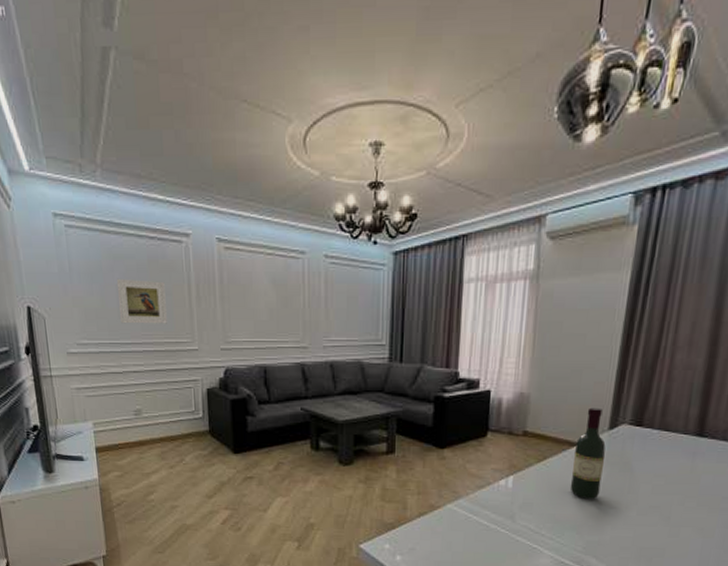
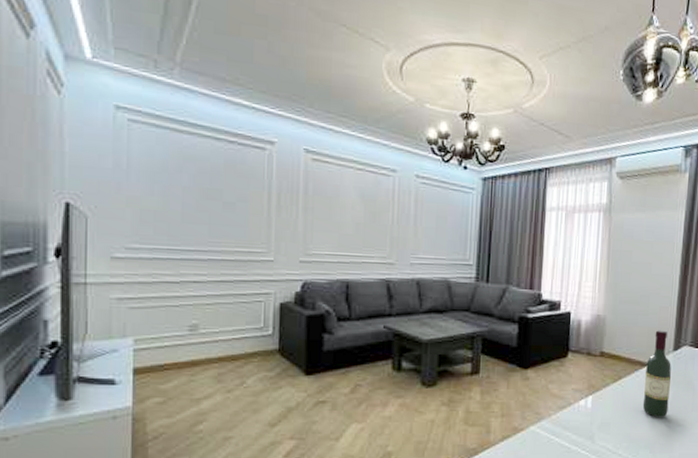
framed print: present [116,278,167,324] -> none [183,180,241,232]

